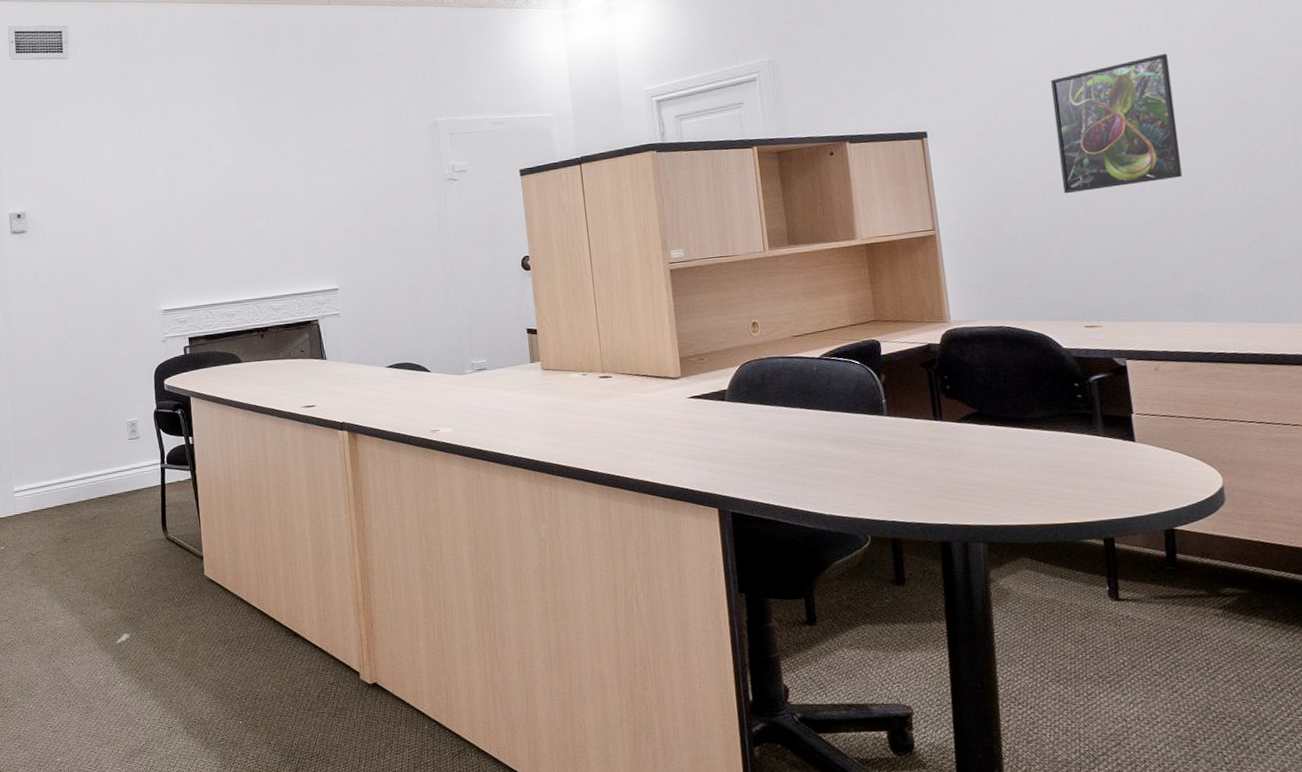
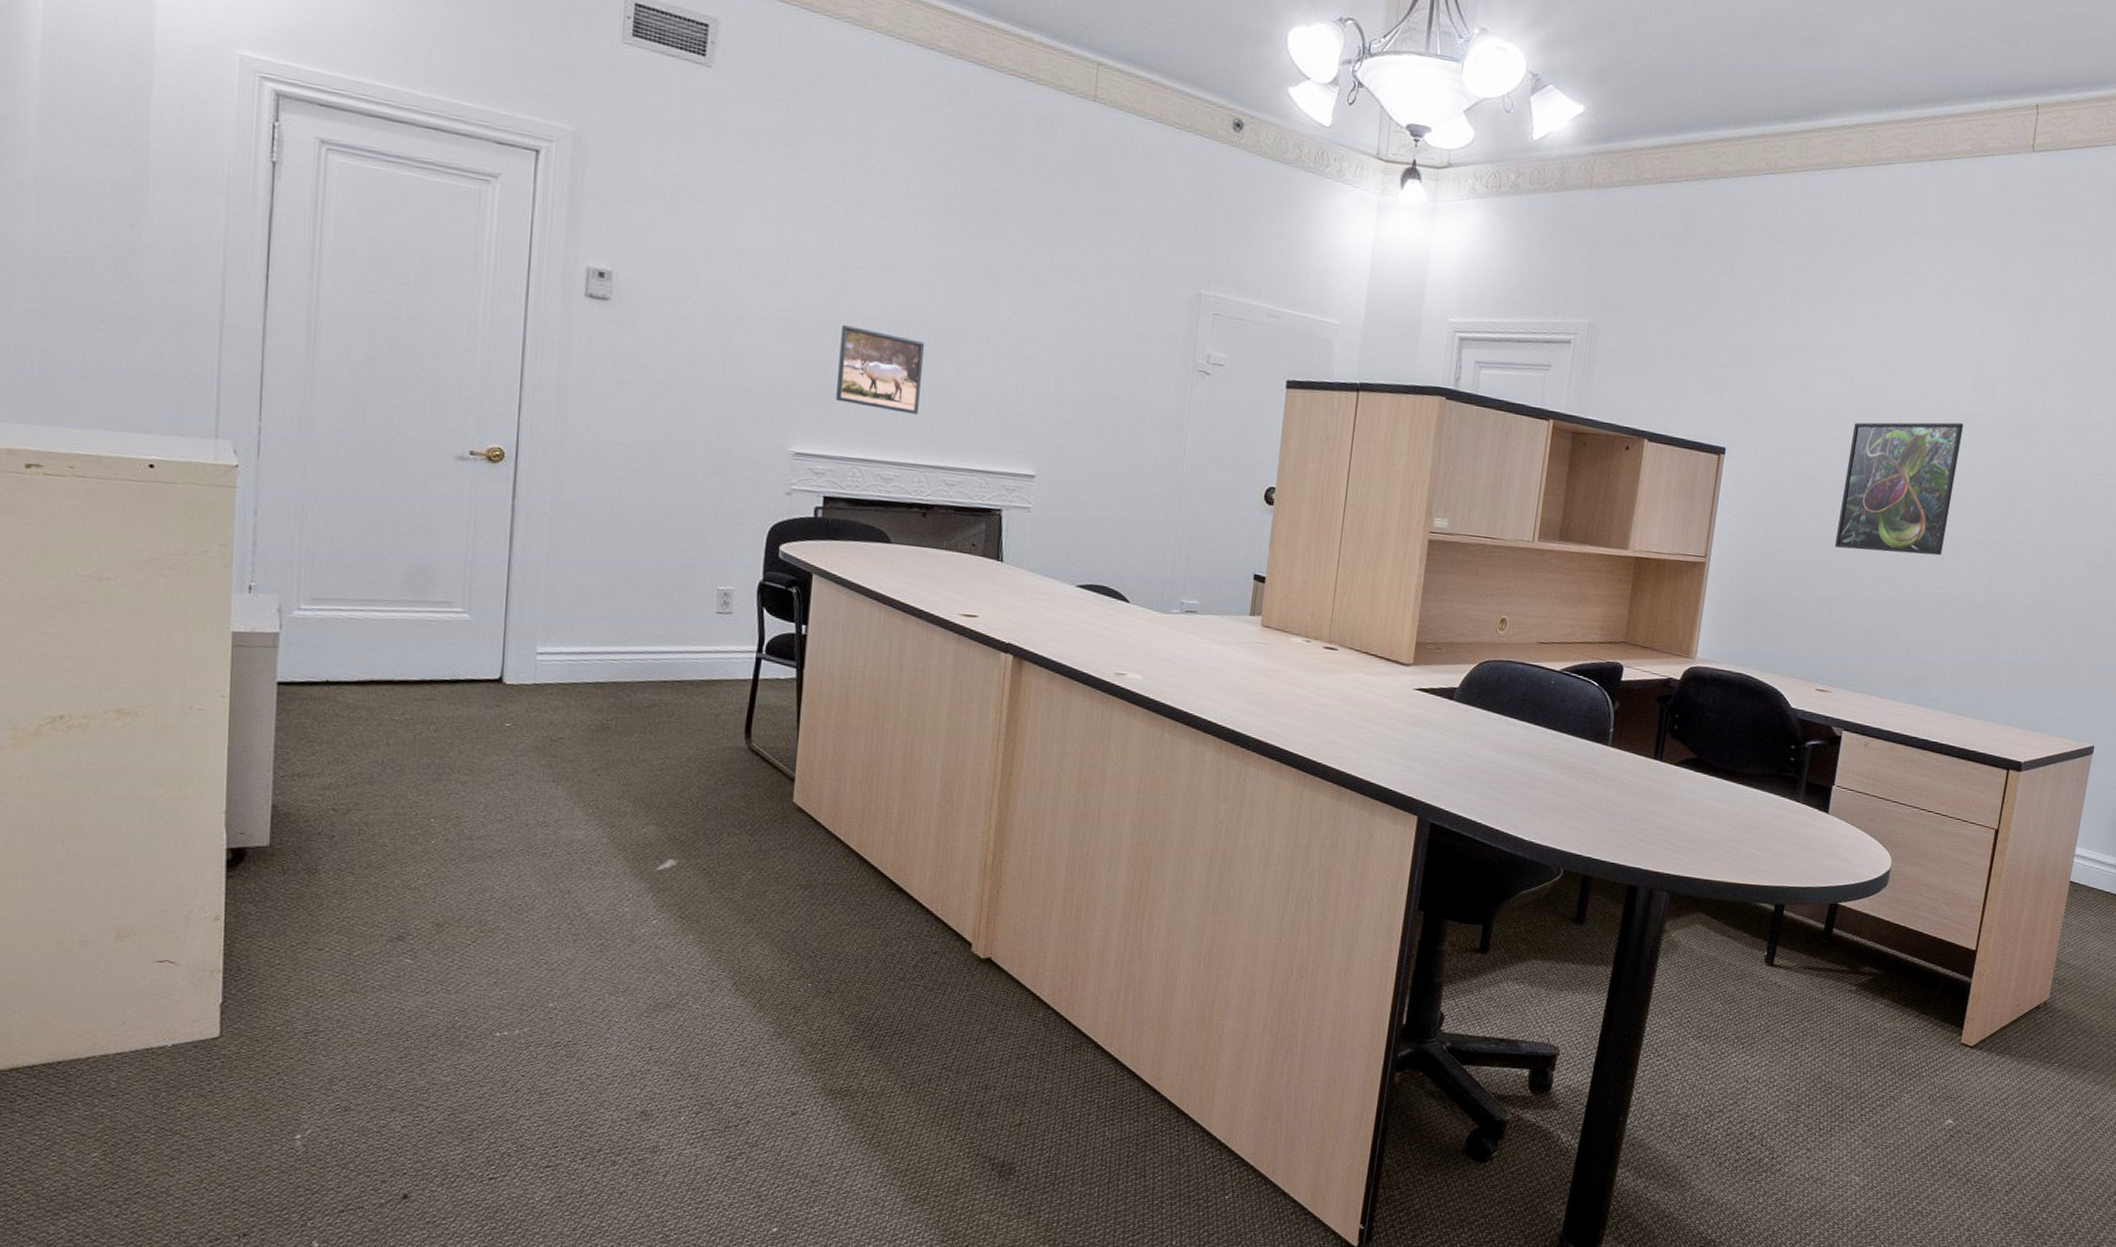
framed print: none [181,208,245,266] -> present [836,325,925,415]

